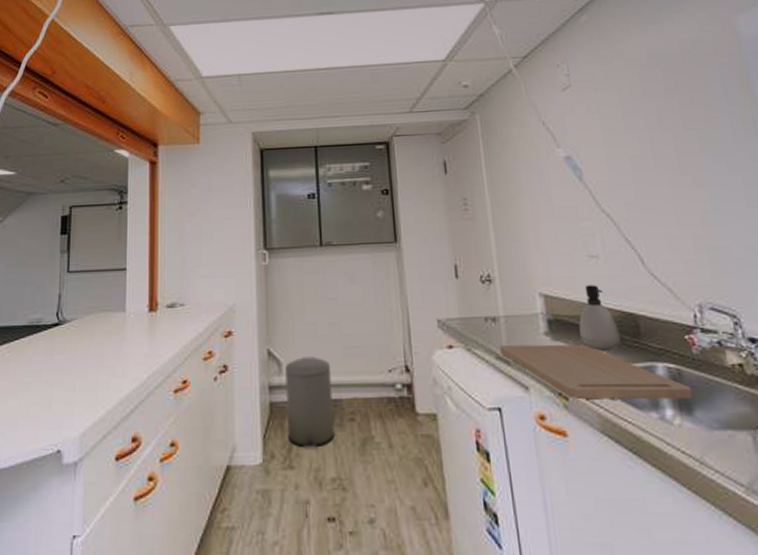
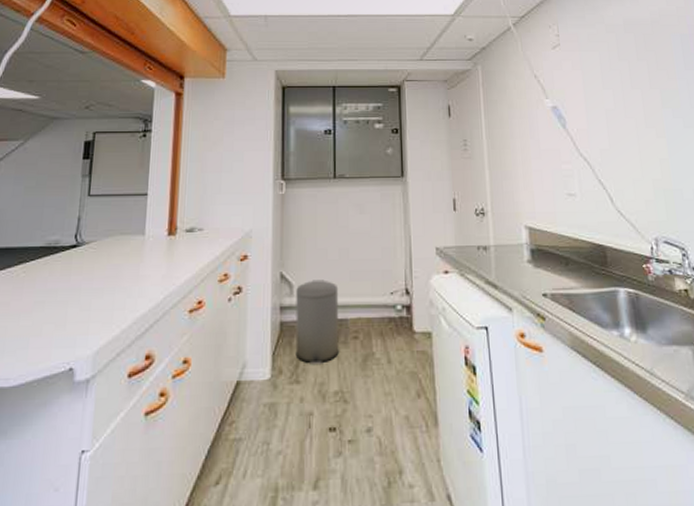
cutting board: present [500,344,693,400] -> none [489,271,647,320]
soap dispenser: present [579,285,622,349] -> none [557,219,592,275]

